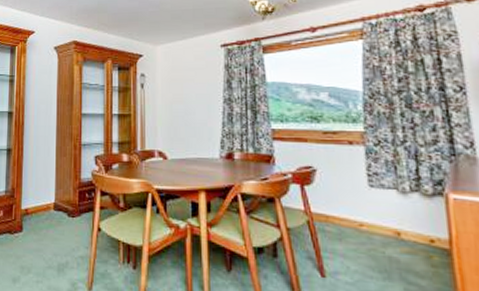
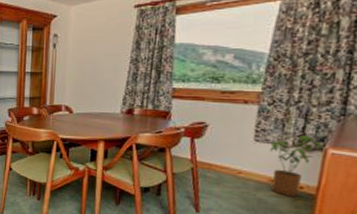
house plant: none [386,177,445,252] -> present [269,134,326,196]

